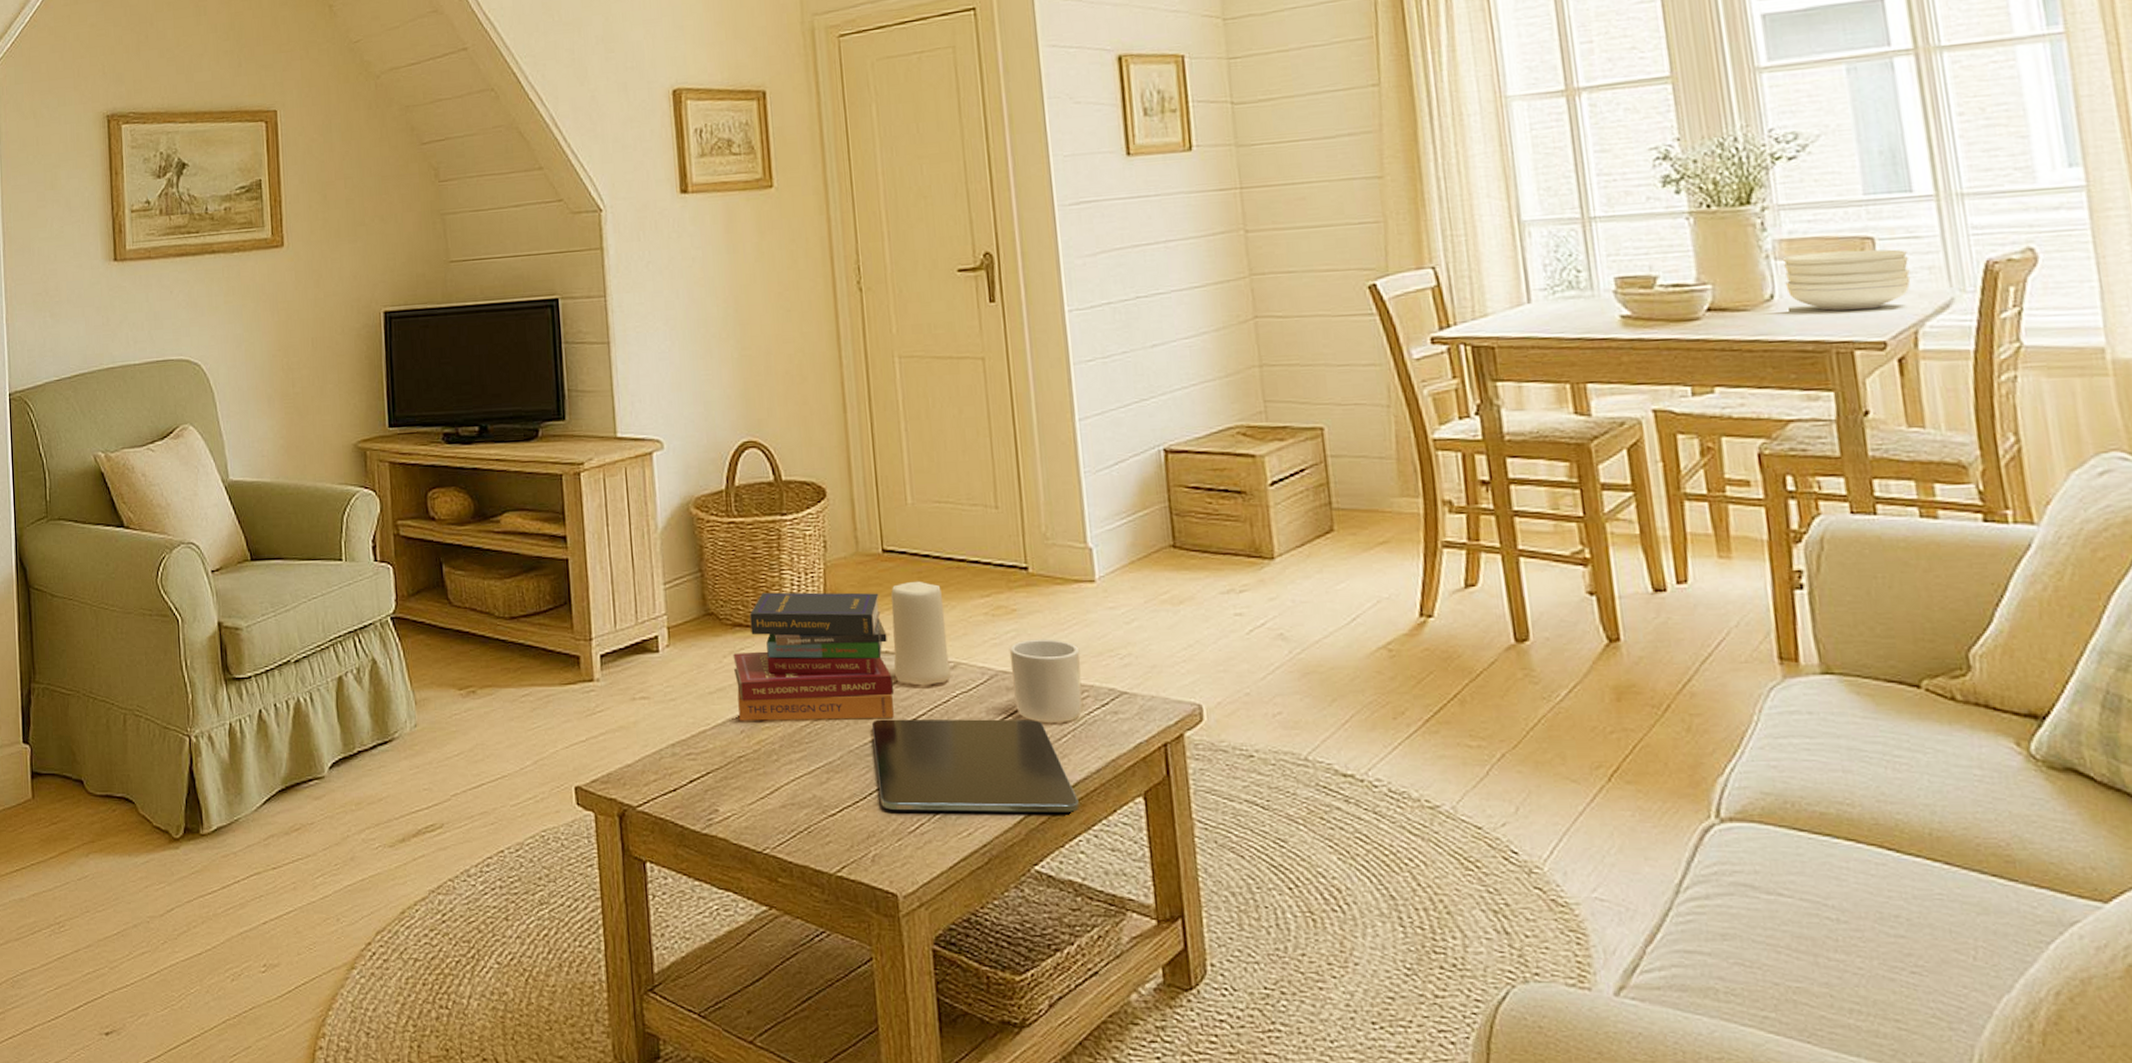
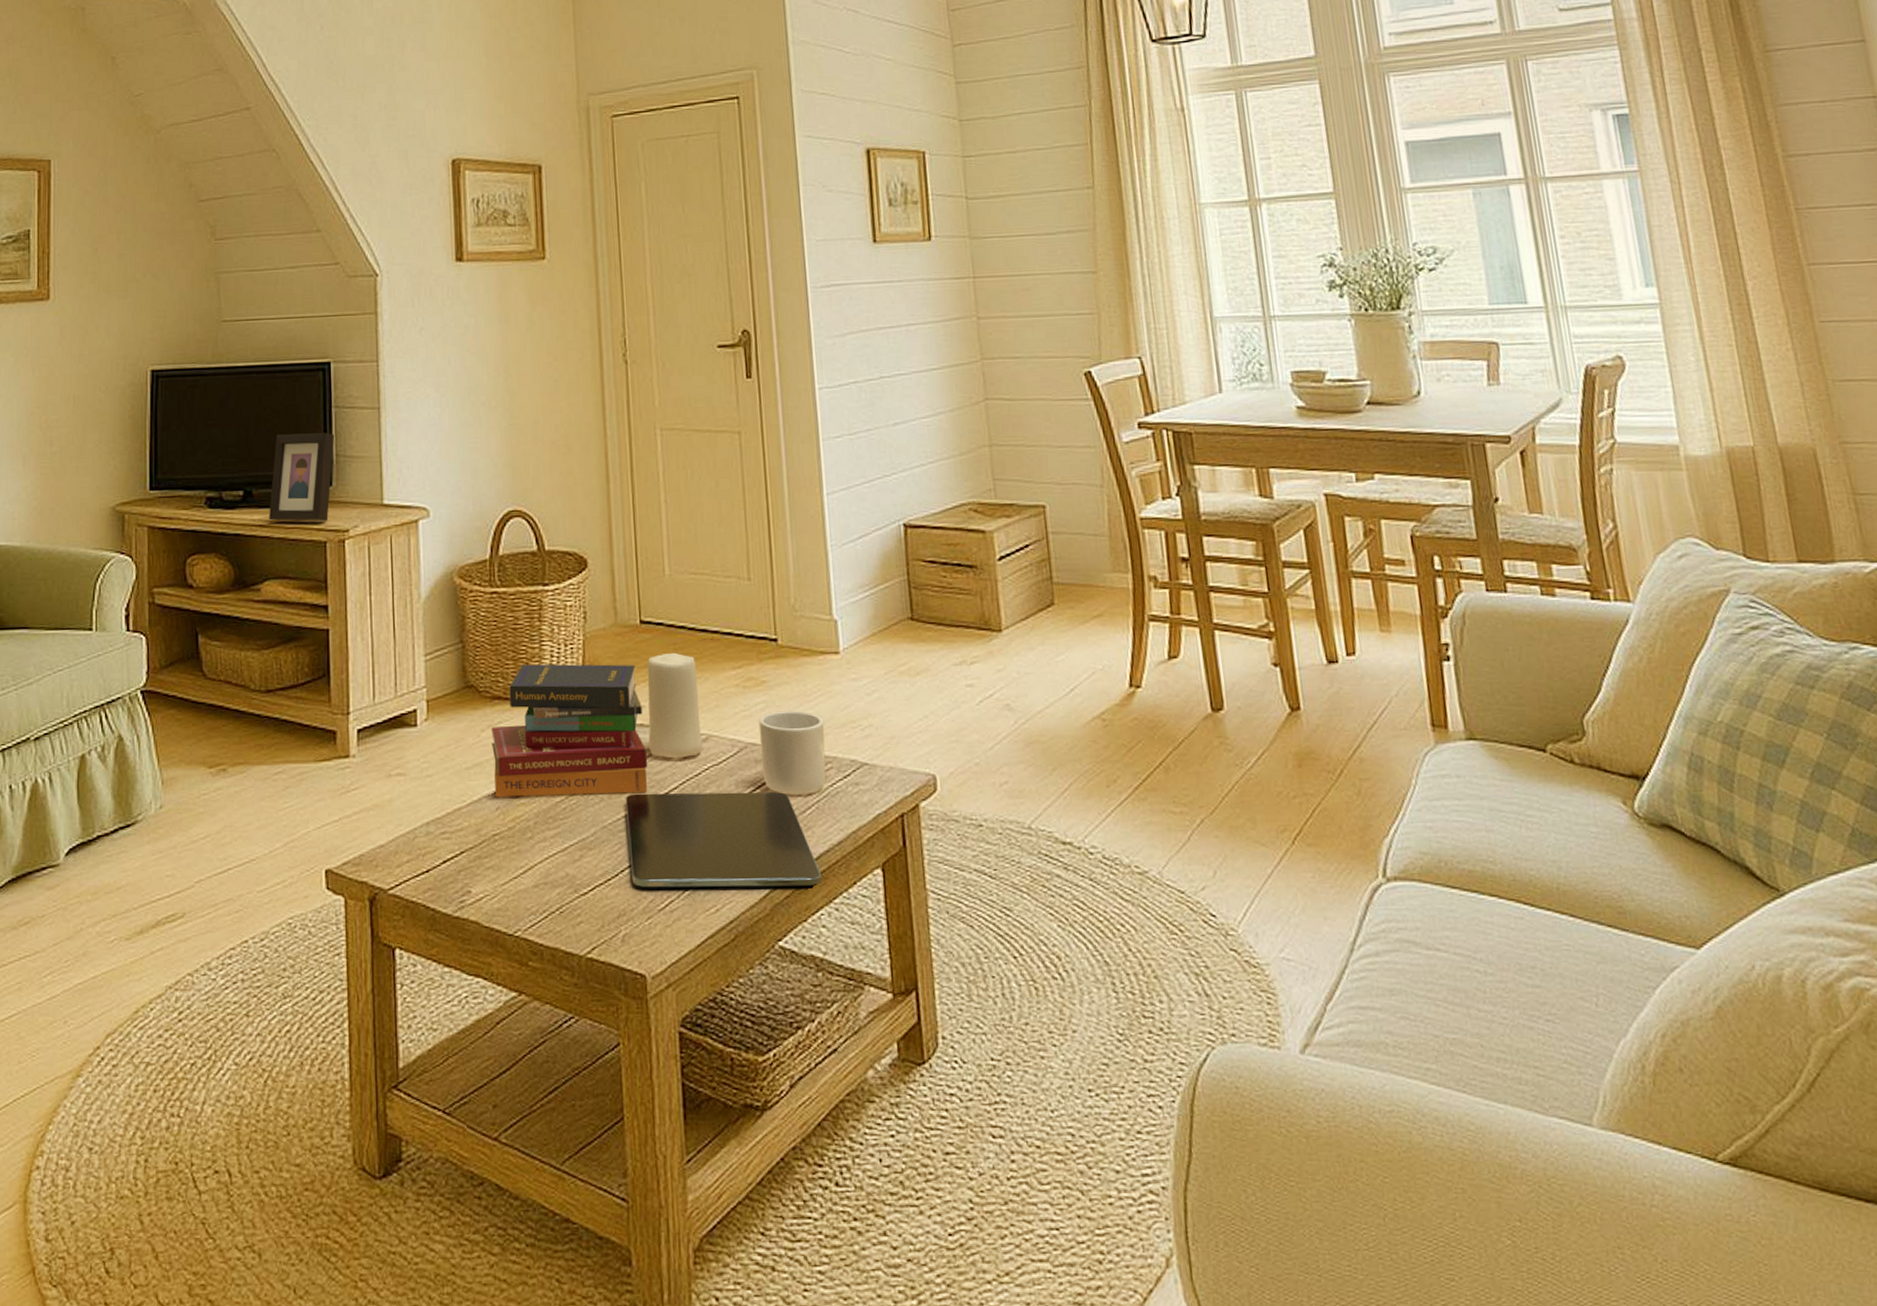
picture frame: none [504,368,566,456] -> present [269,432,335,522]
bowl: present [1782,249,1911,311] -> none [1426,353,1528,407]

